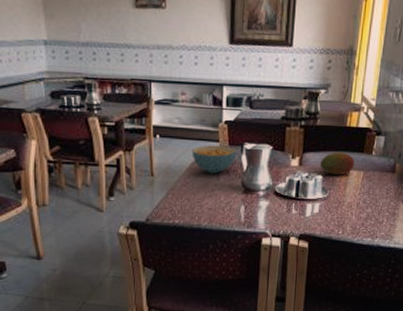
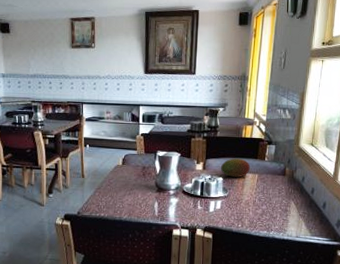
cereal bowl: present [192,145,237,174] -> none [115,152,151,176]

